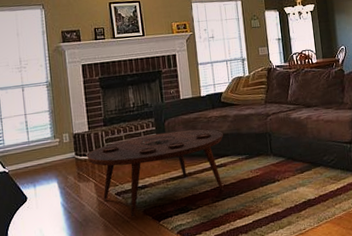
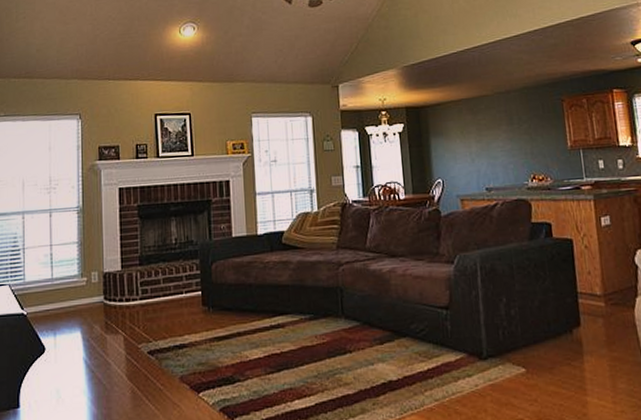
coffee table: present [86,129,224,217] -> none [117,276,284,384]

